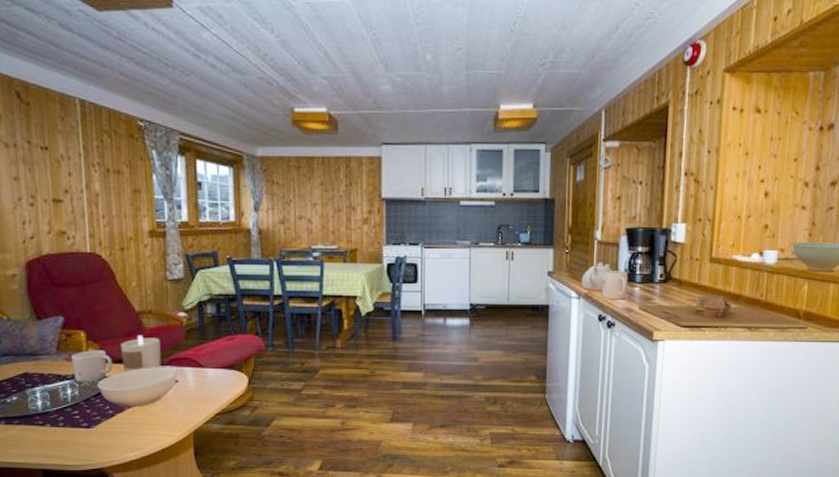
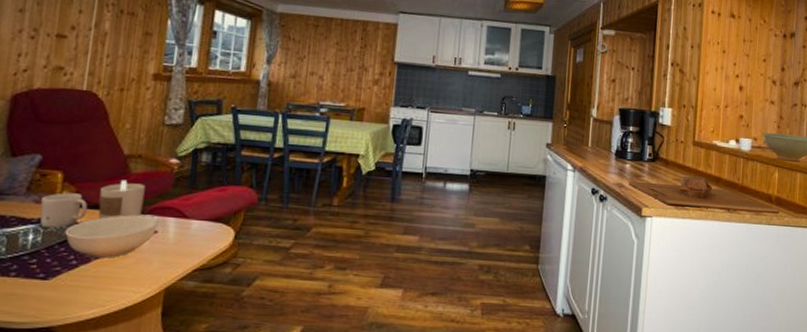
teapot: present [580,262,613,291] -> none [576,138,607,166]
mug: present [601,270,628,300] -> none [595,146,620,175]

